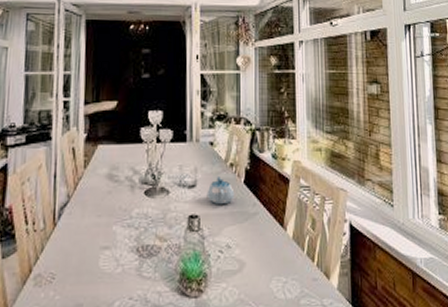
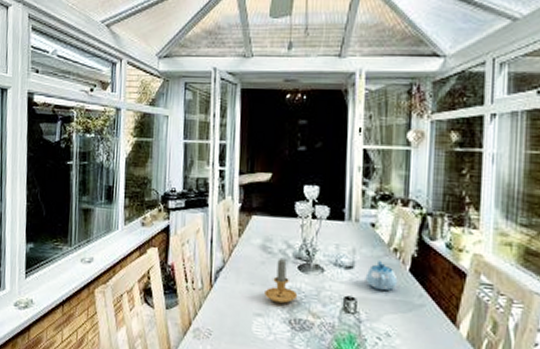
candle: none [112,185,145,232] -> present [264,257,298,304]

